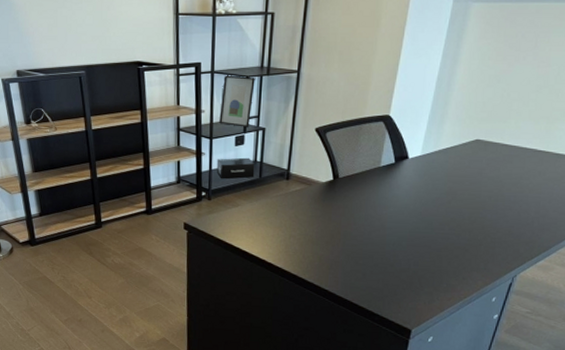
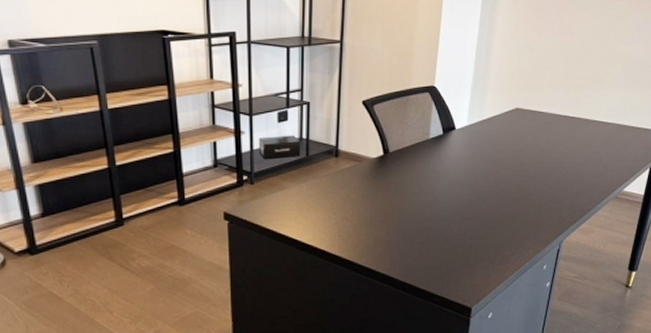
picture frame: present [219,75,256,127] -> none [259,45,297,102]

